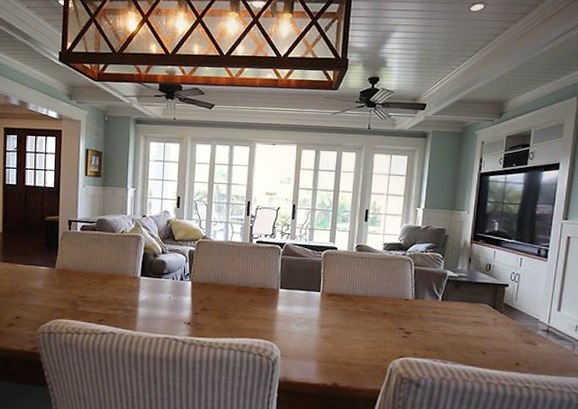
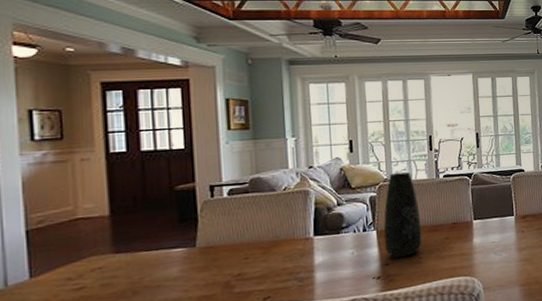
vase: none [196,231,231,311] -> present [383,171,422,258]

